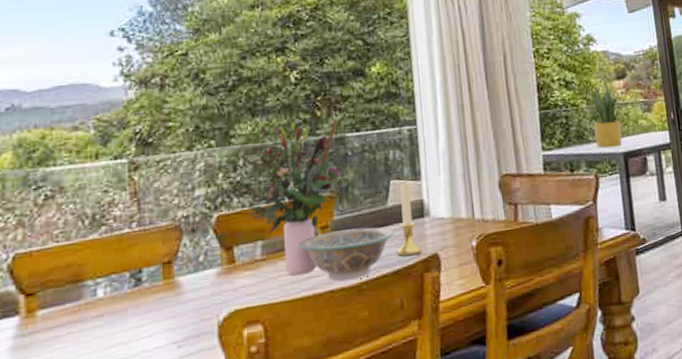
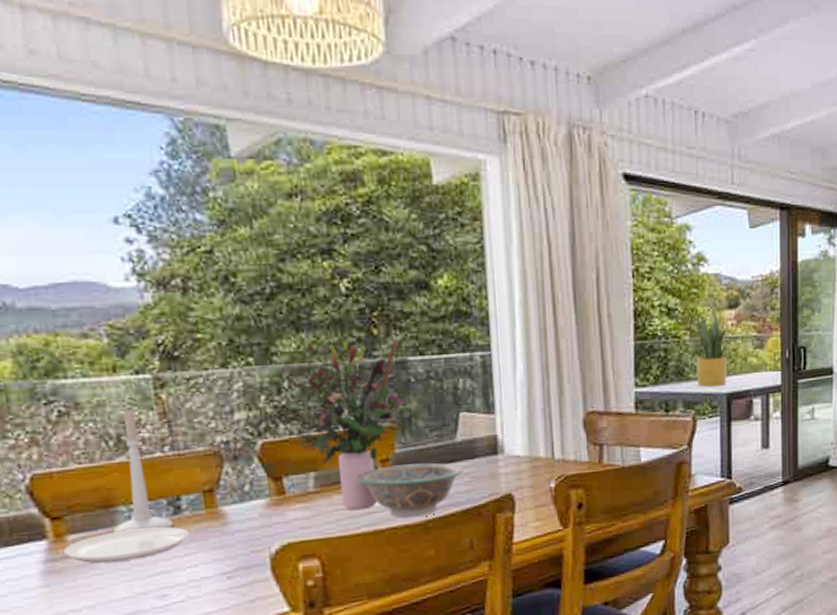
plate: none [33,298,147,337] -> present [64,526,190,563]
candlestick: none [78,190,133,306] -> present [112,409,174,533]
candle holder: present [397,181,422,257] -> none [466,414,494,496]

